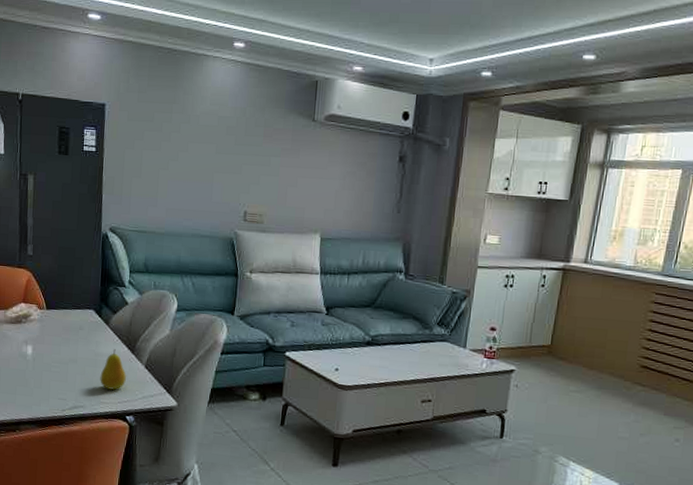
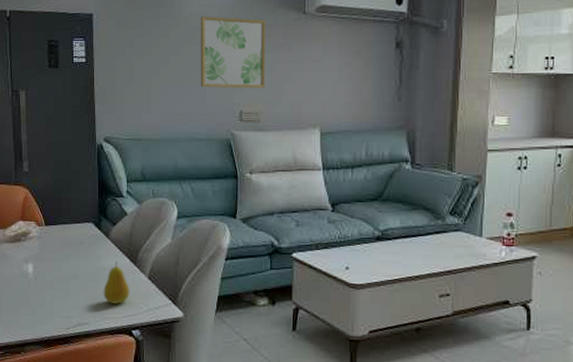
wall art: none [207,115,276,191] -> present [200,16,266,89]

